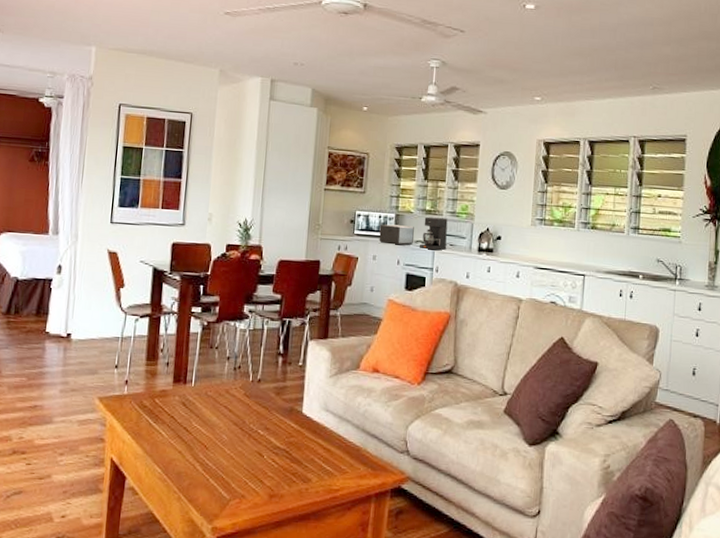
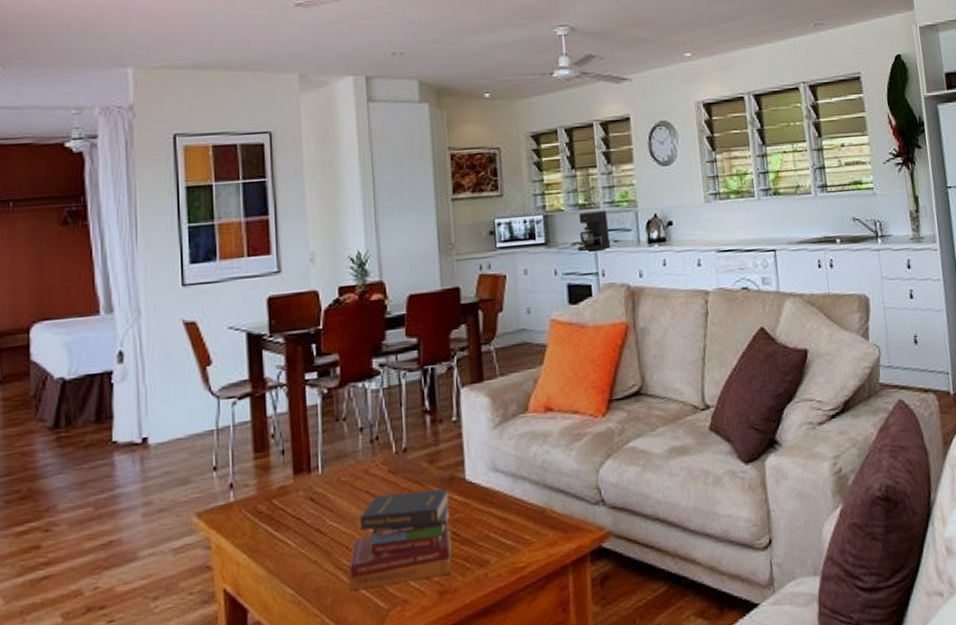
books: none [202,411,288,483] -> present [348,489,453,592]
toaster: present [379,224,414,246] -> none [526,226,571,253]

